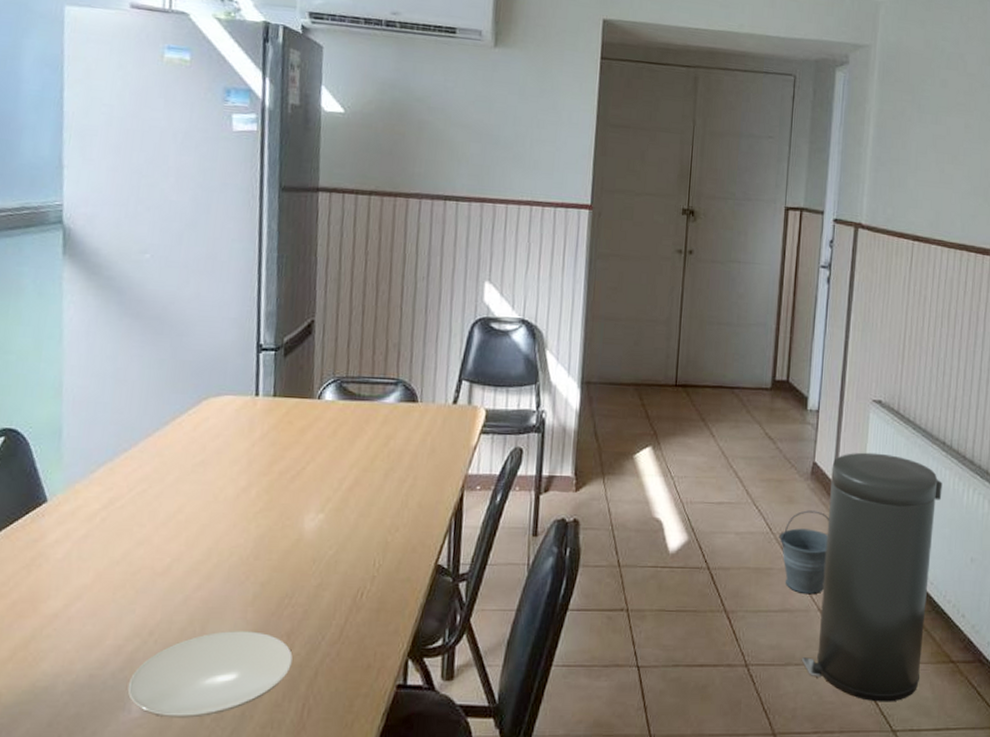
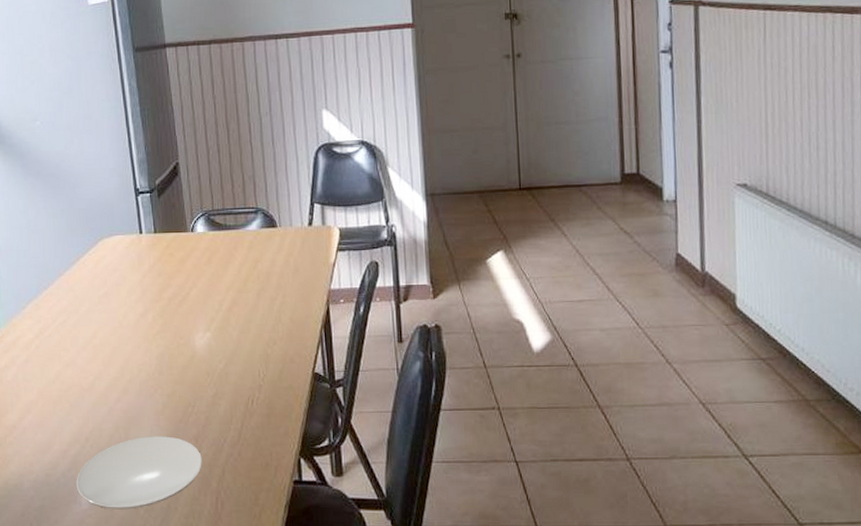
bucket: present [779,510,829,595] -> none [647,302,704,388]
pedal bin: present [801,452,942,702] -> none [687,238,830,495]

